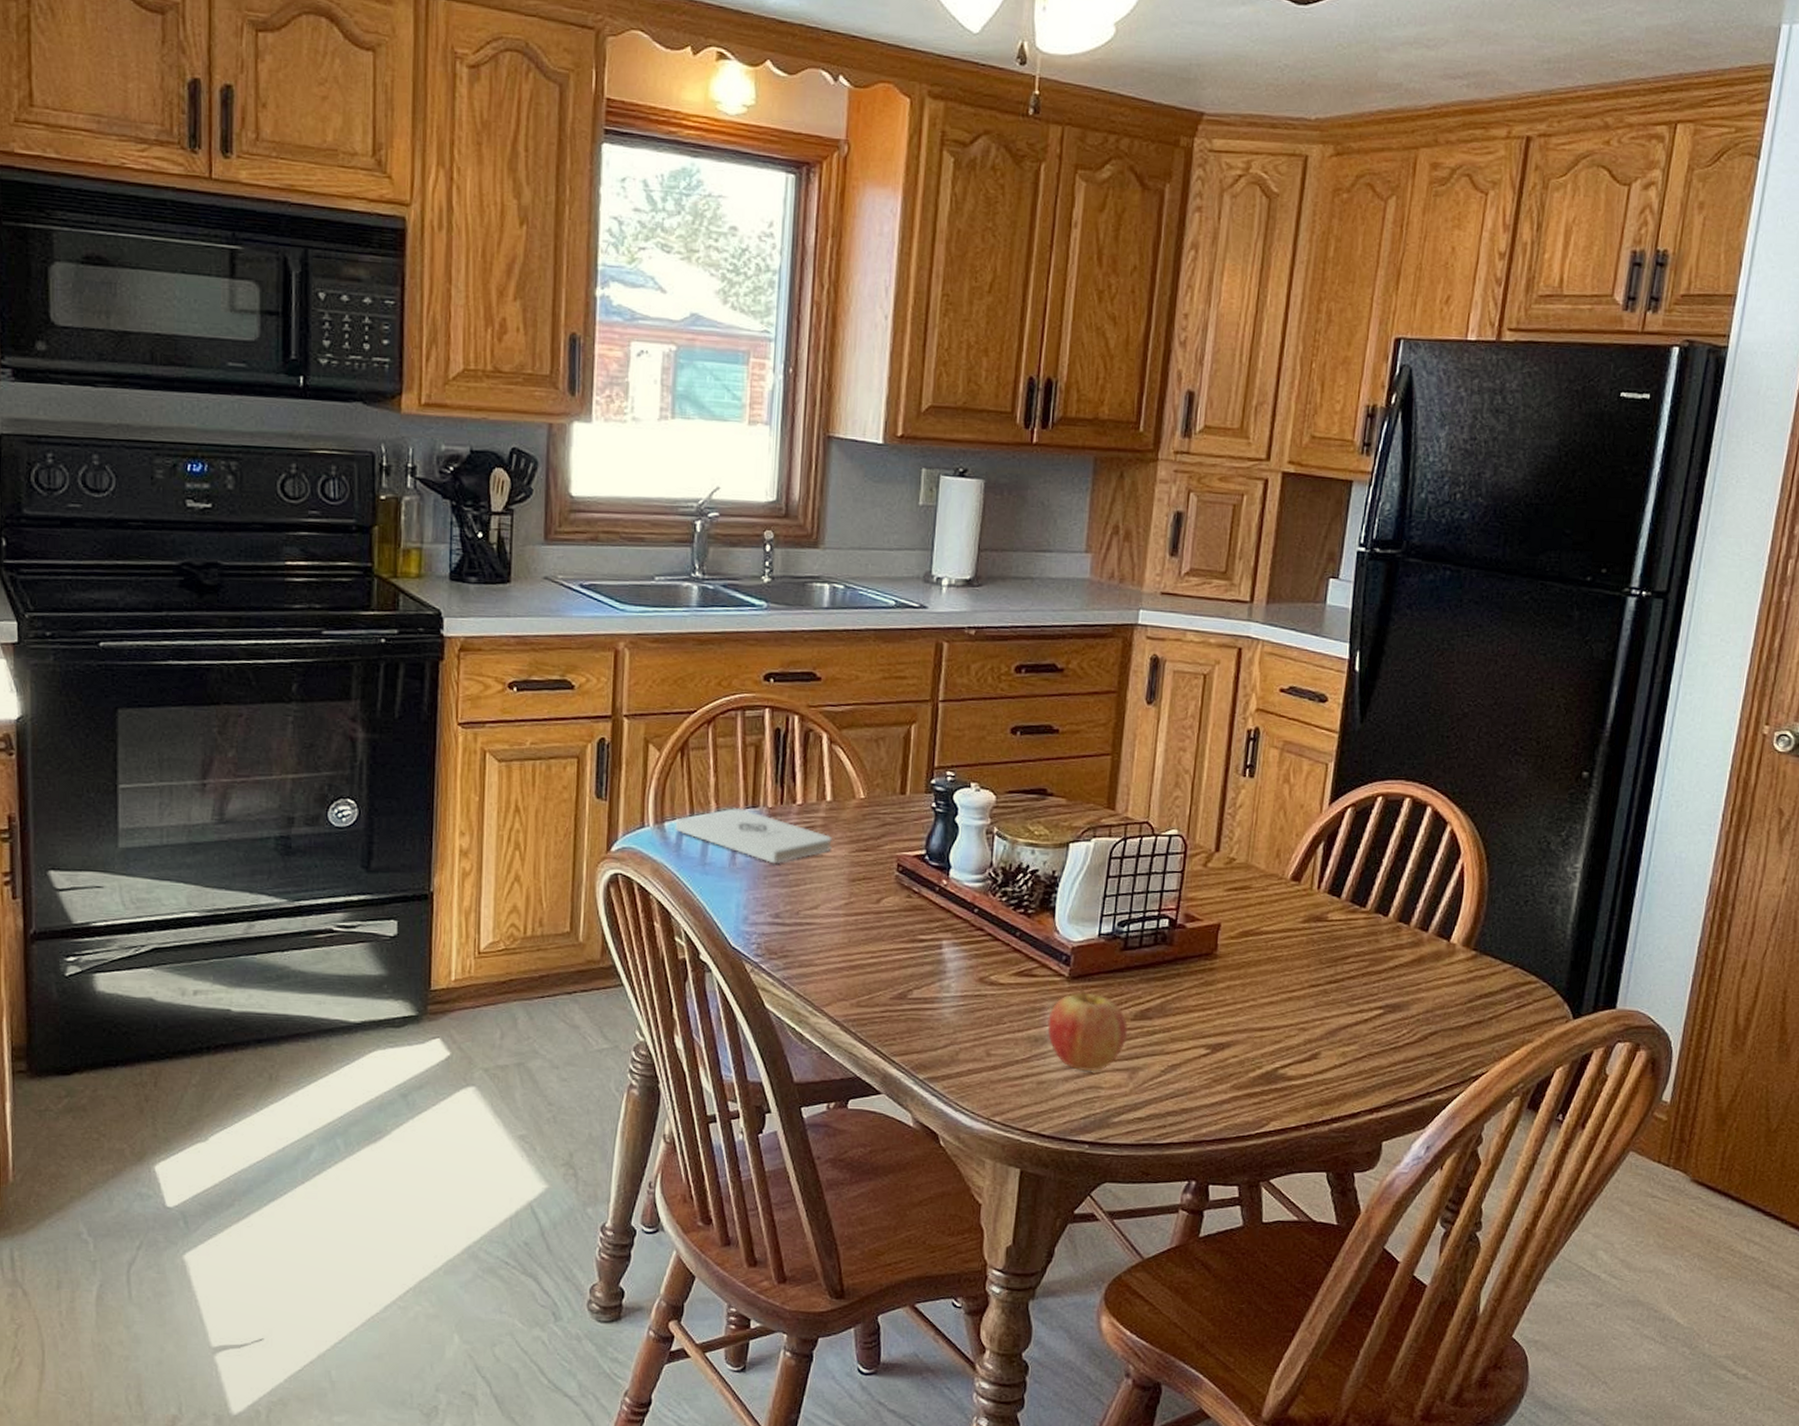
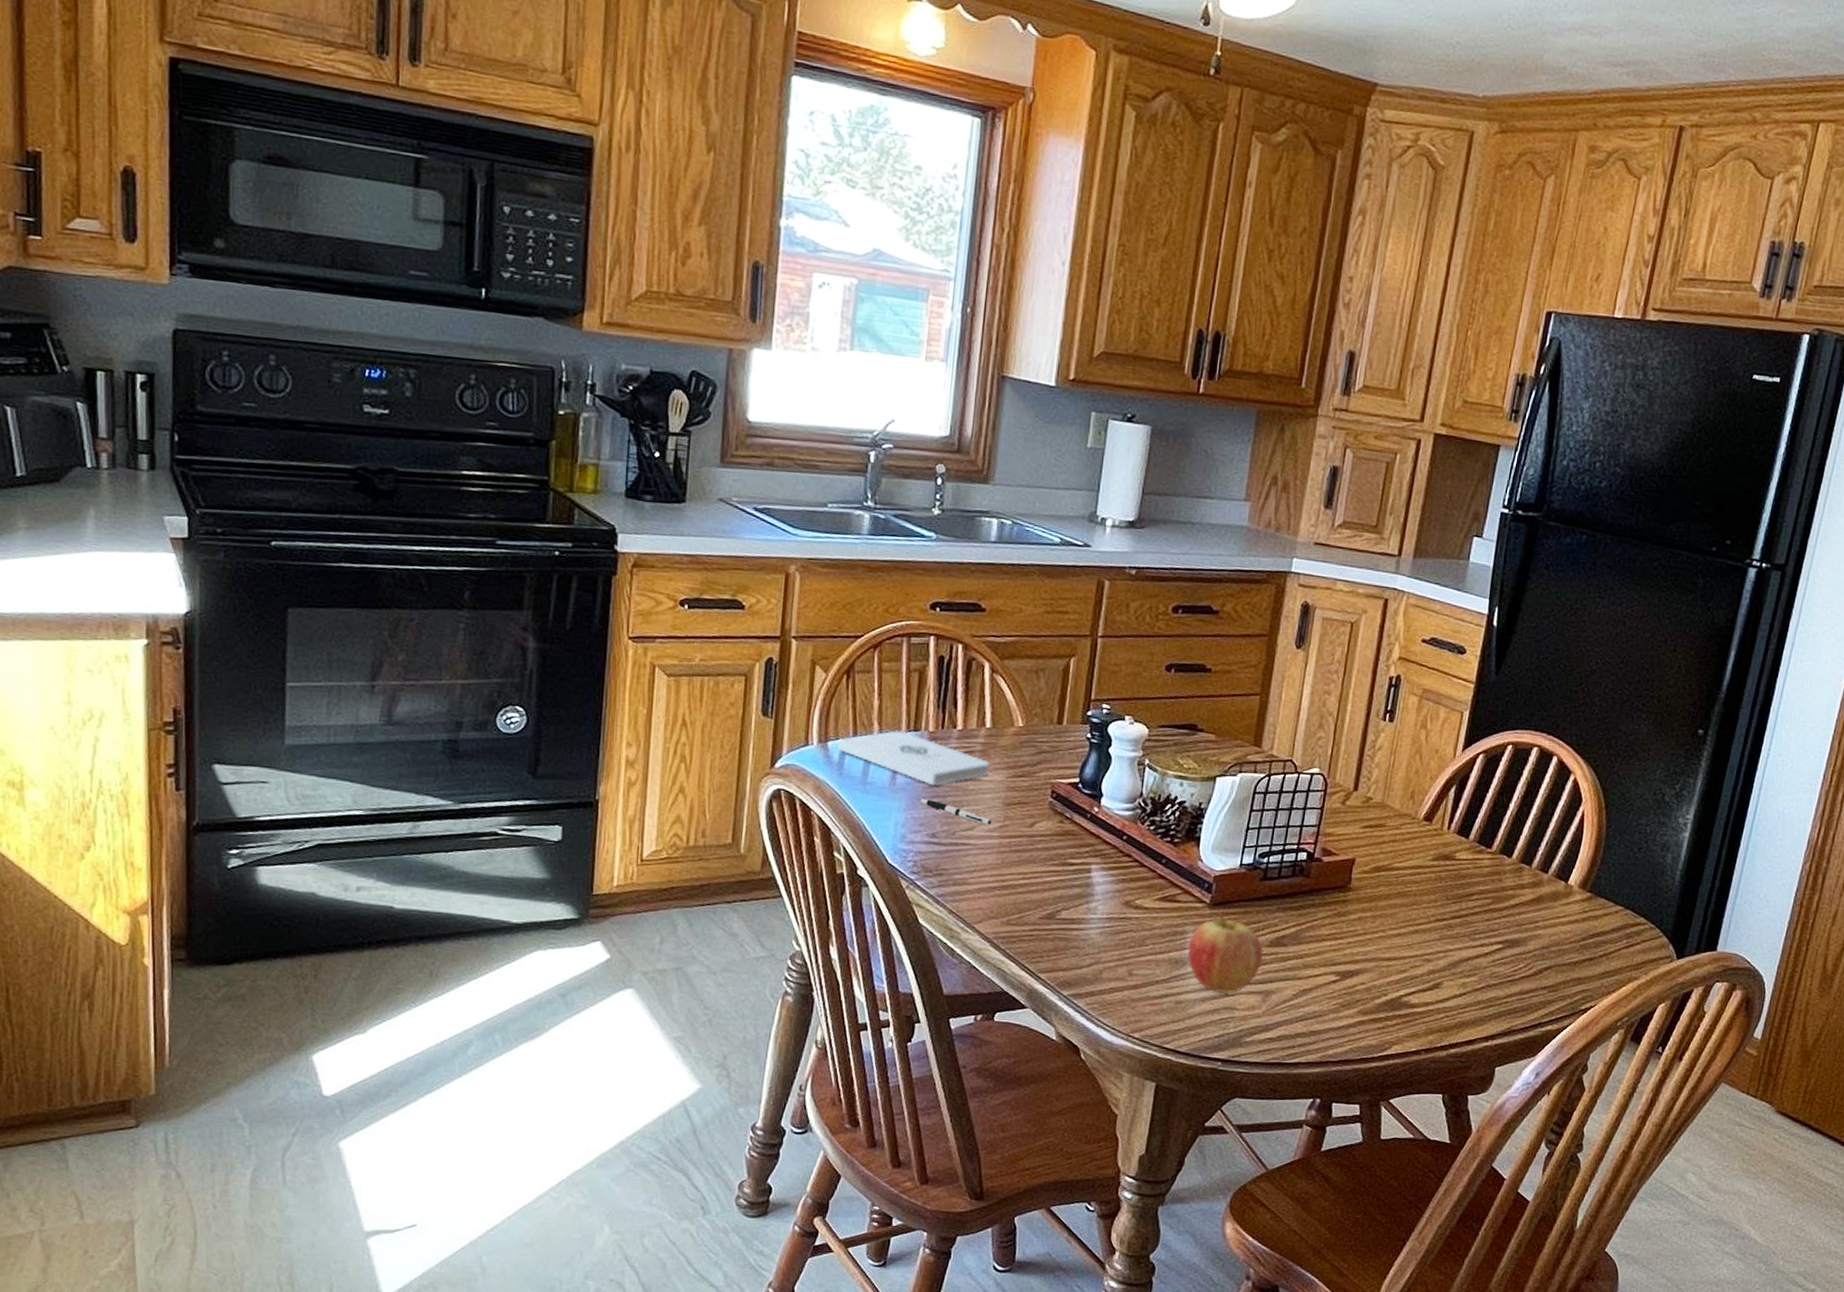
pen: none [760,878,837,903] -> present [919,799,992,825]

